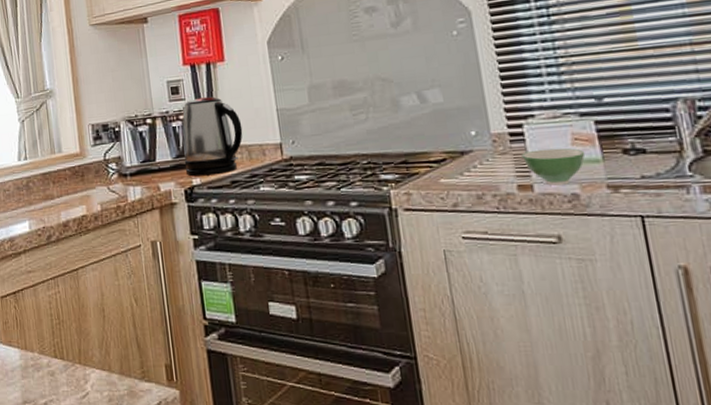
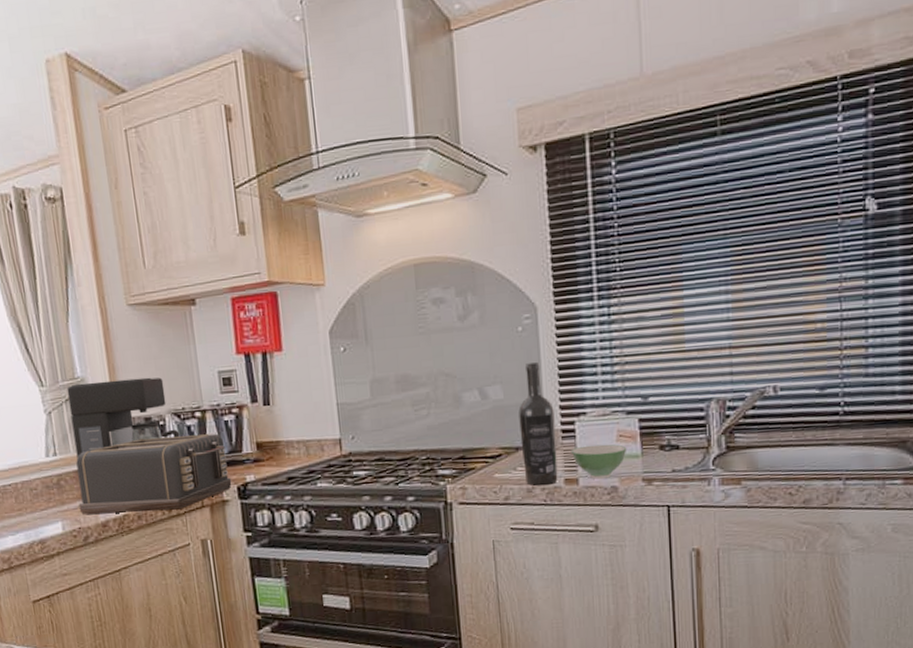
coffee maker: none [38,88,133,161] -> present [67,377,180,457]
toaster: none [43,139,180,215] -> present [76,433,232,515]
kettle: present [181,96,243,177] -> none [234,389,301,473]
wine bottle: none [460,64,510,193] -> present [517,361,558,487]

